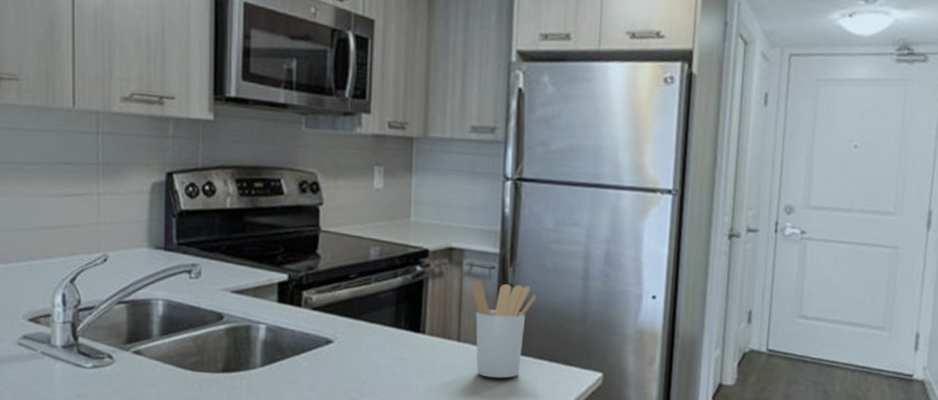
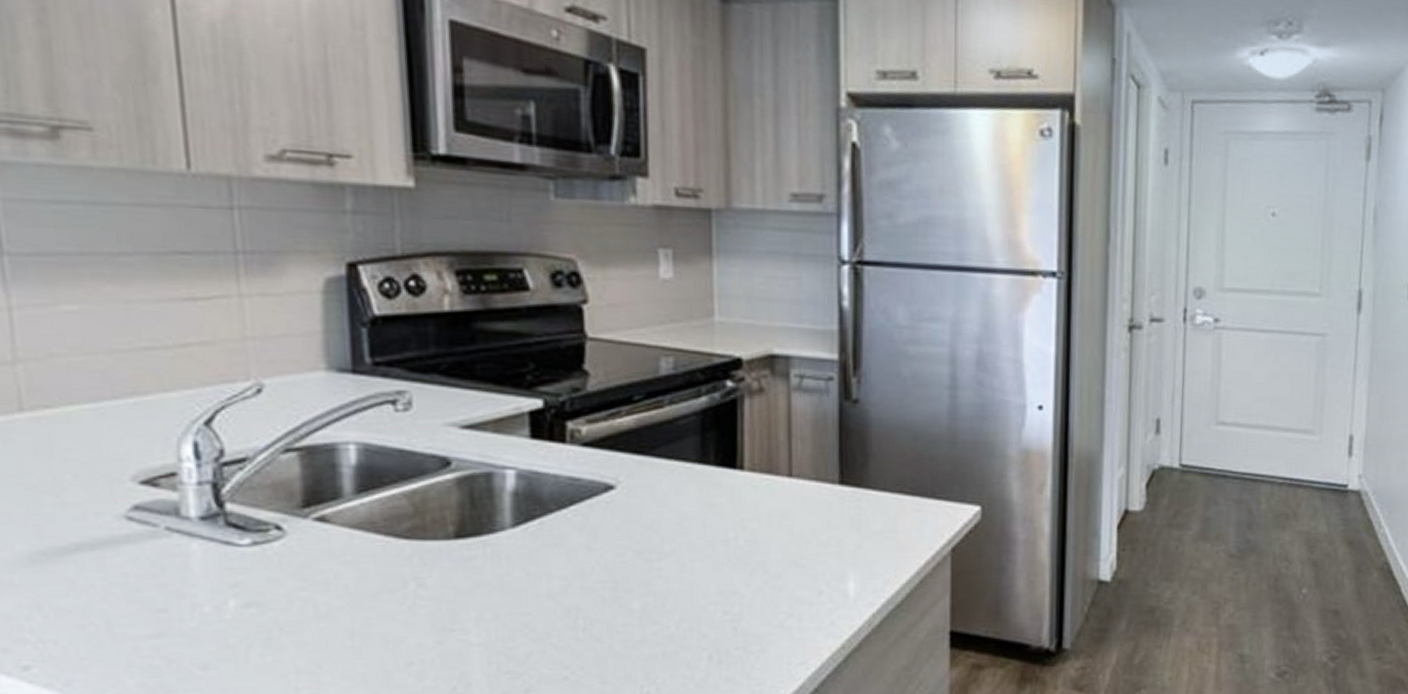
utensil holder: present [470,280,537,378] -> none [802,396,891,521]

